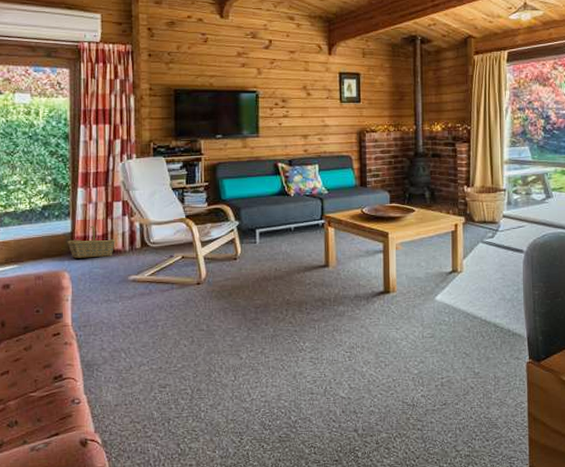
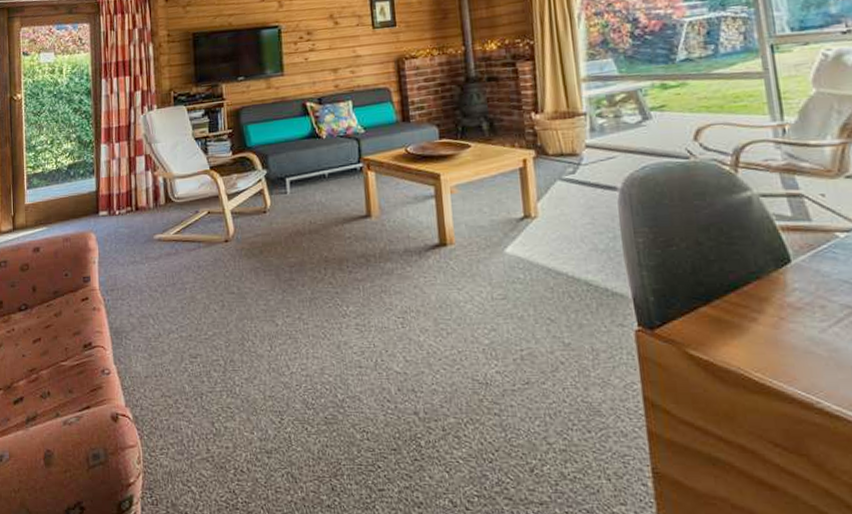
basket: present [67,225,115,258] -> none [92,182,140,218]

